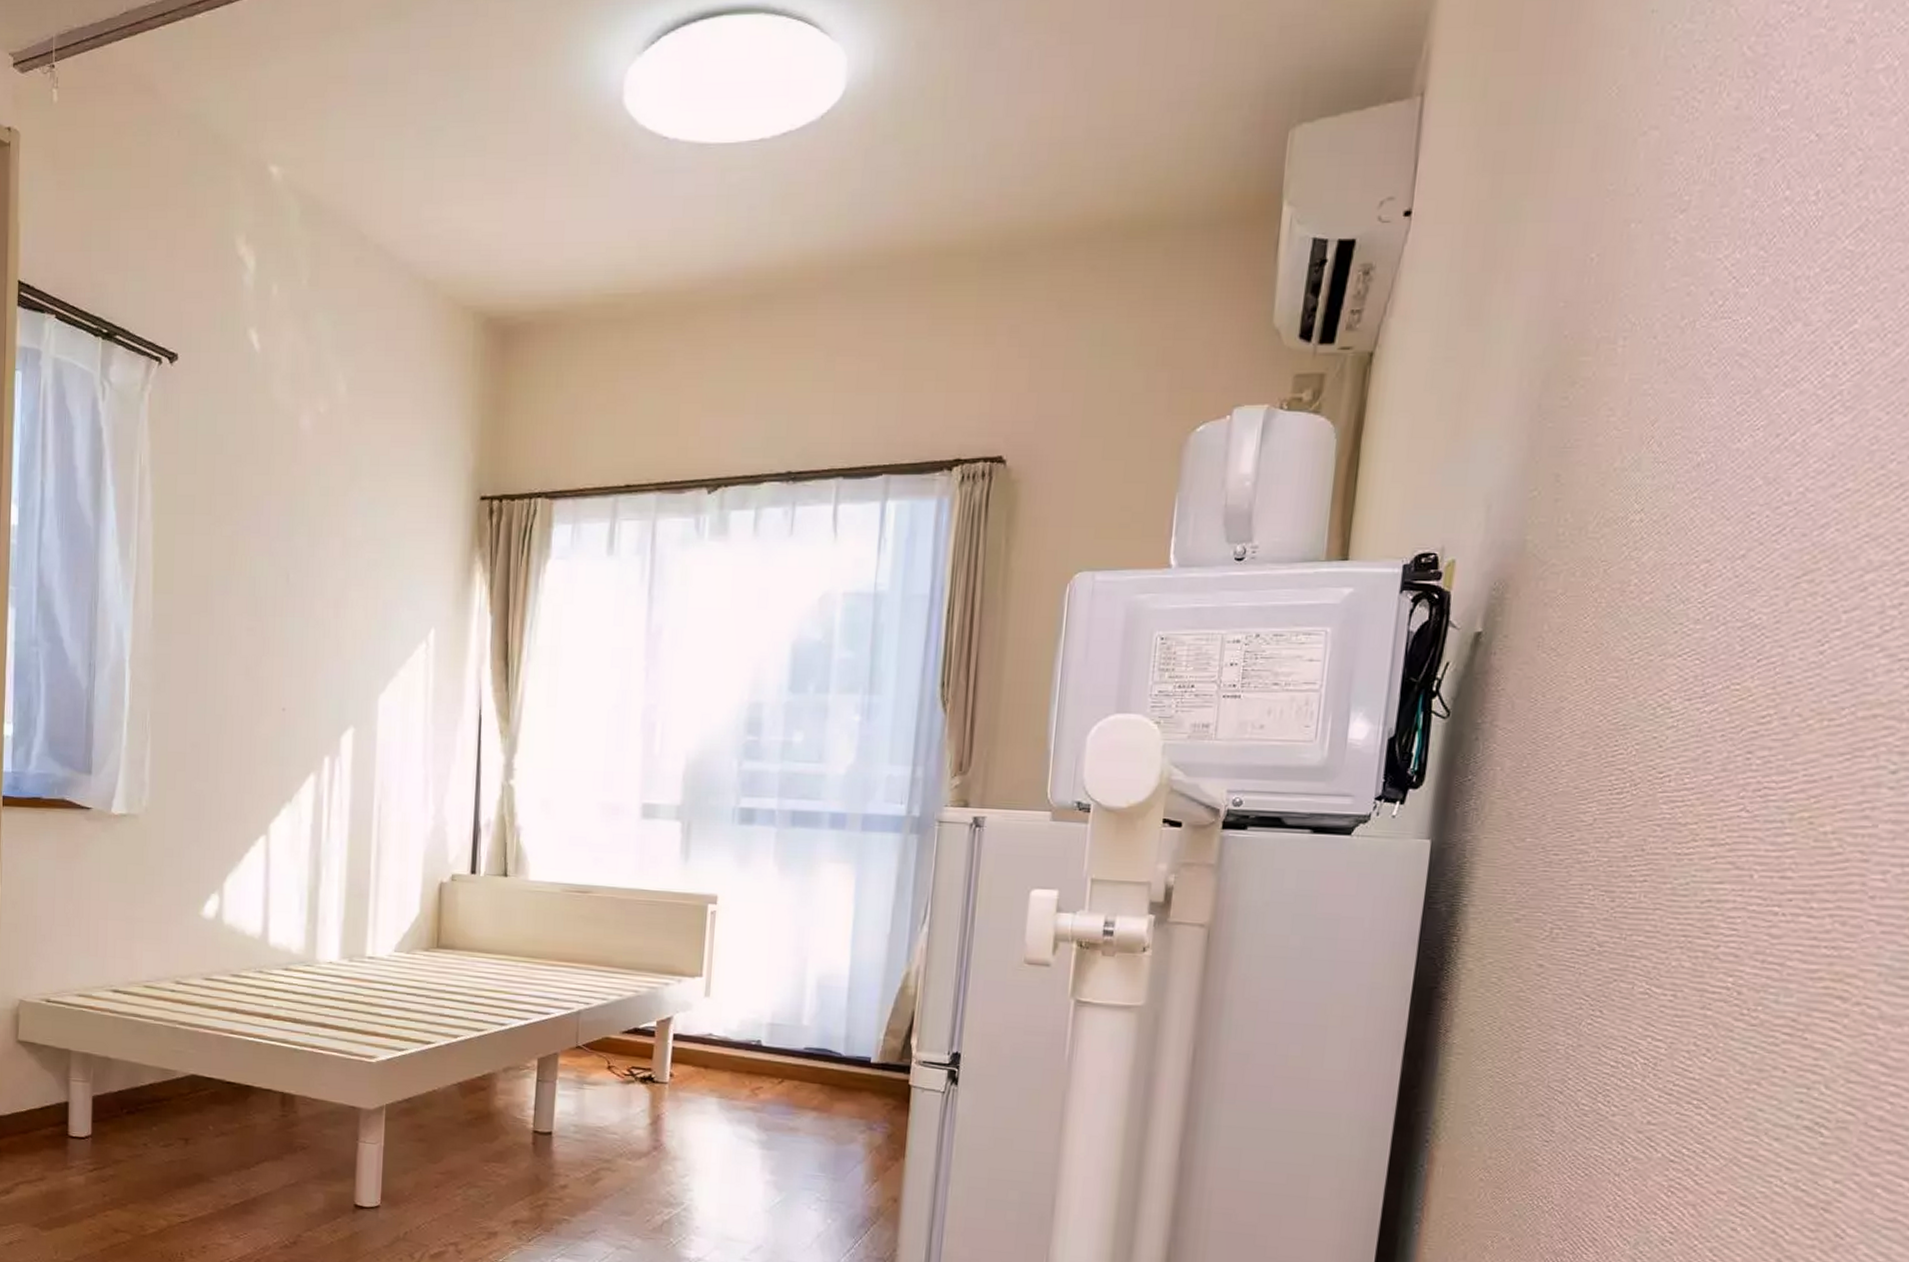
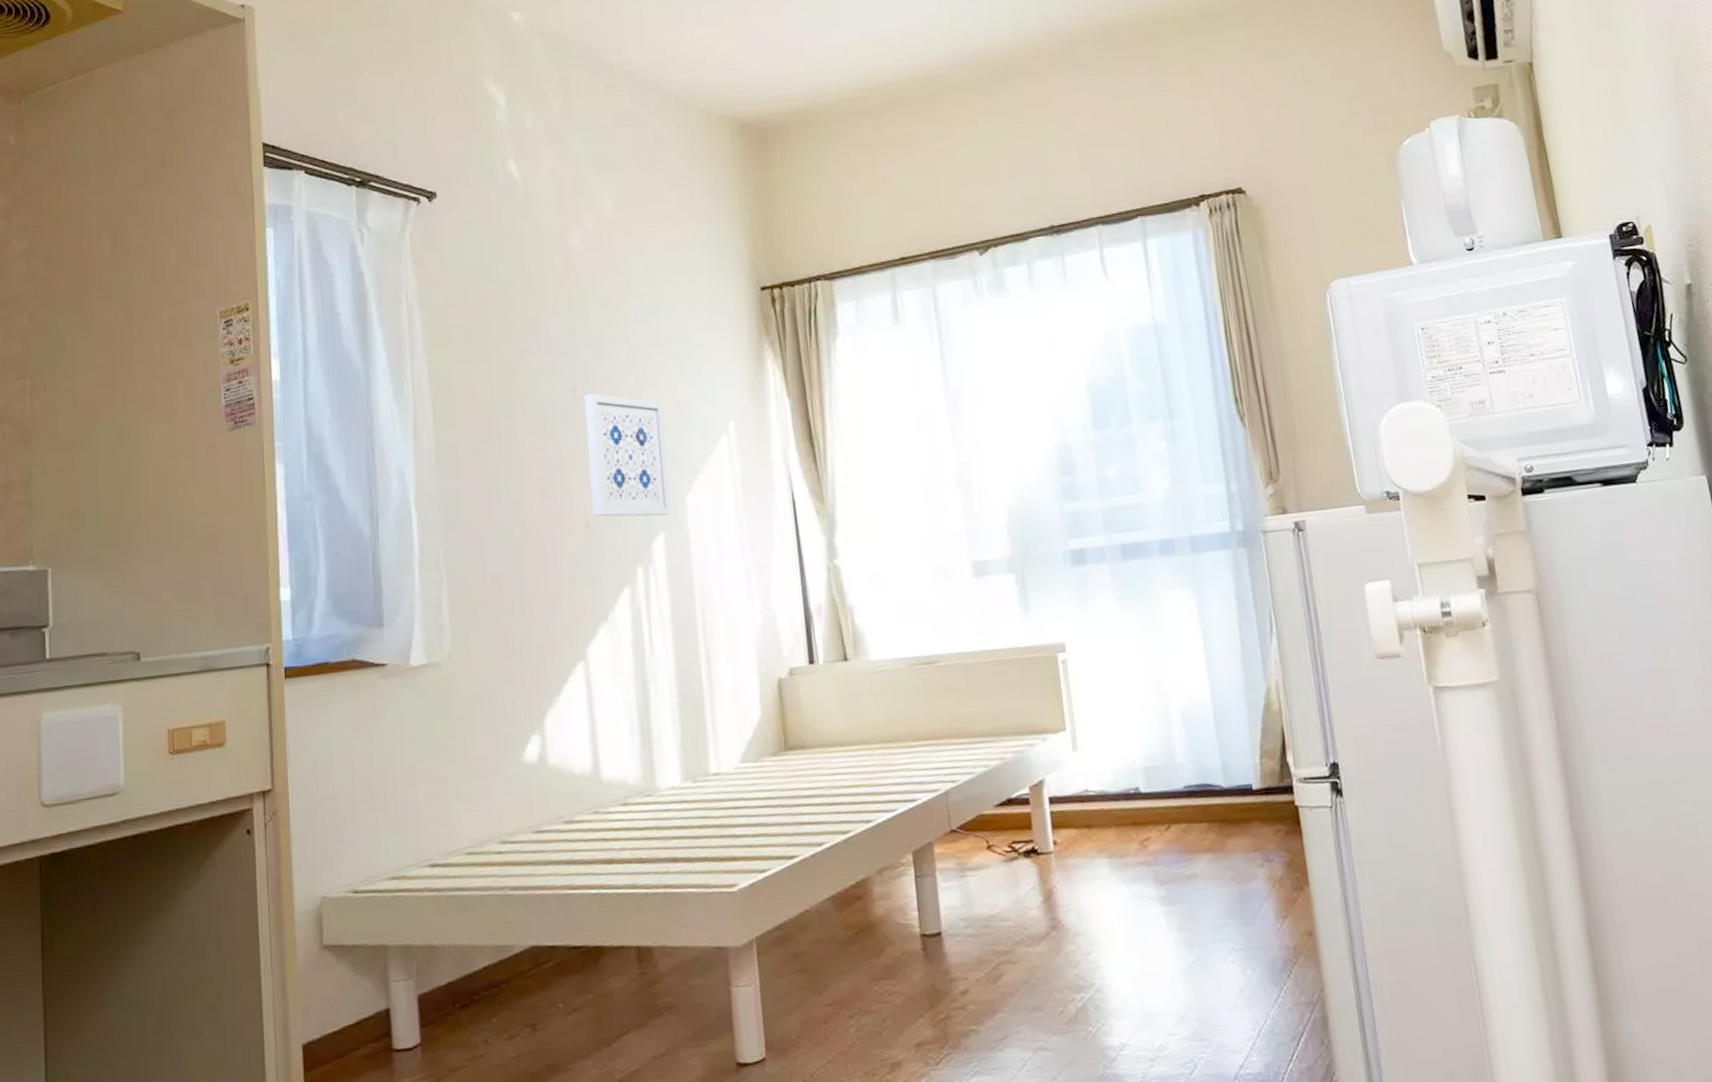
wall art: none [290,582,369,711] -> present [583,394,671,517]

